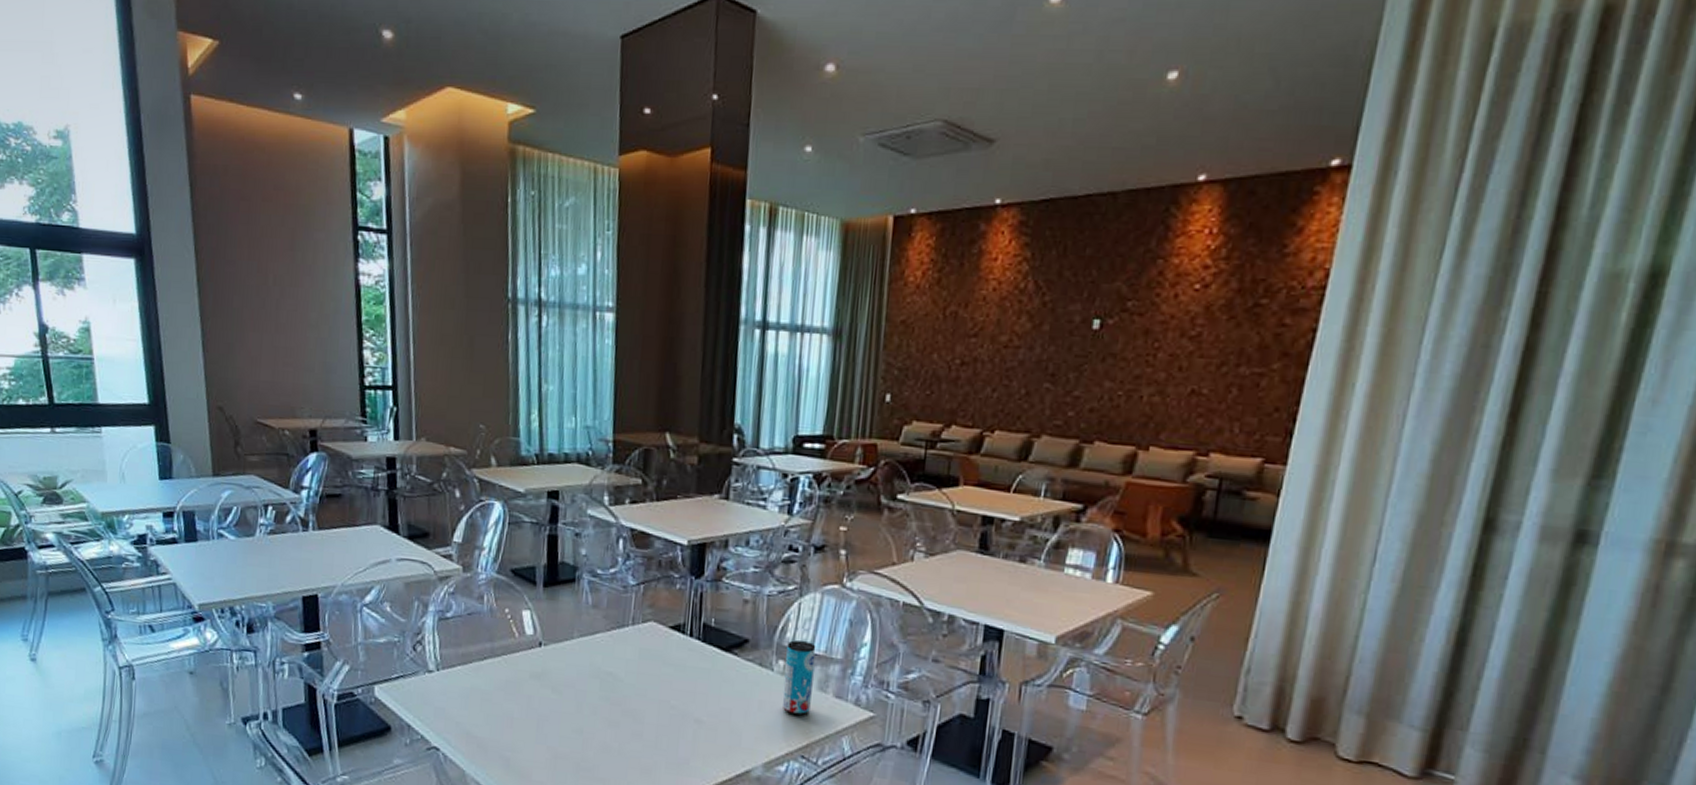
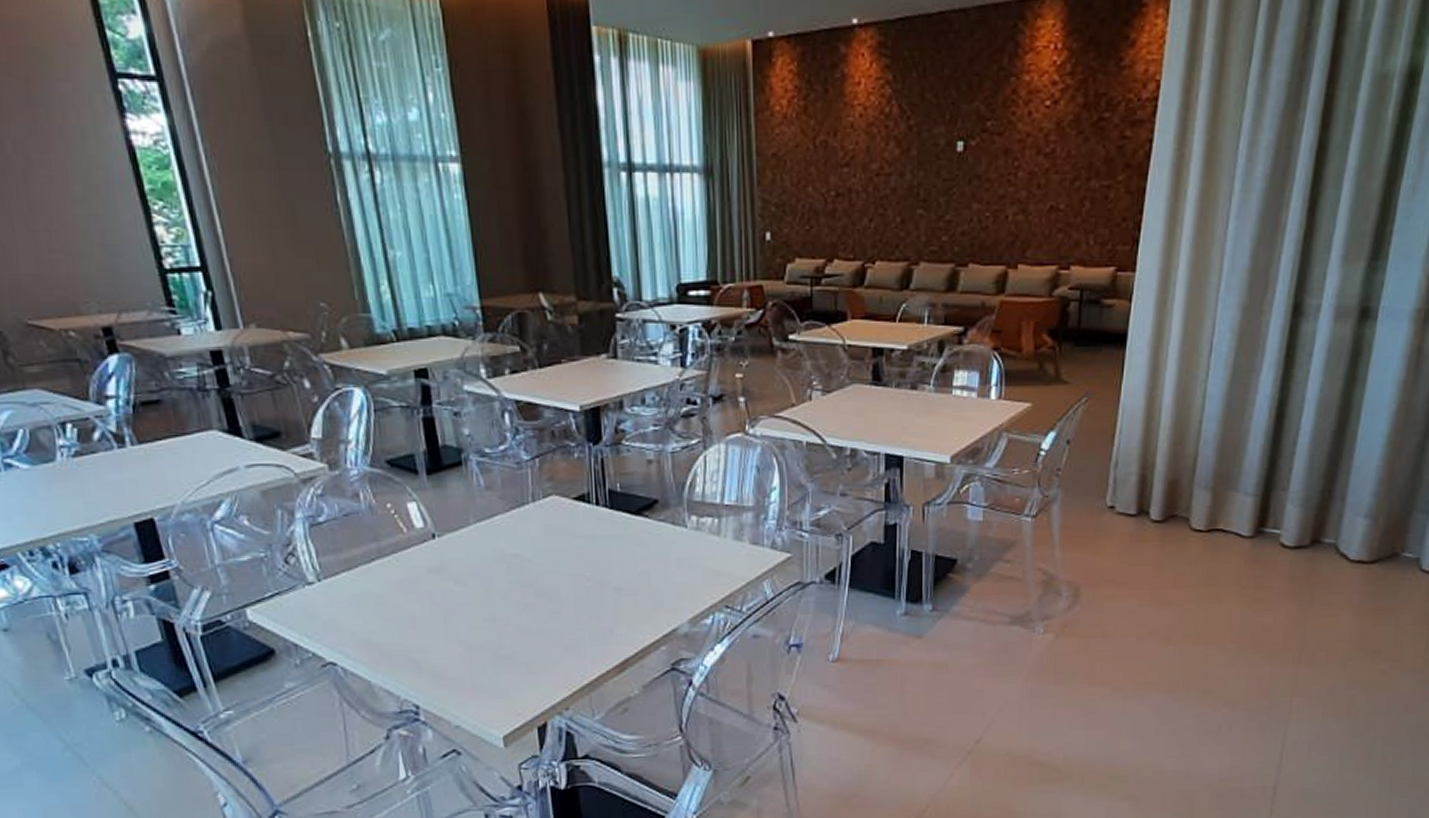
beverage can: present [782,640,816,716] -> none [698,494,728,568]

